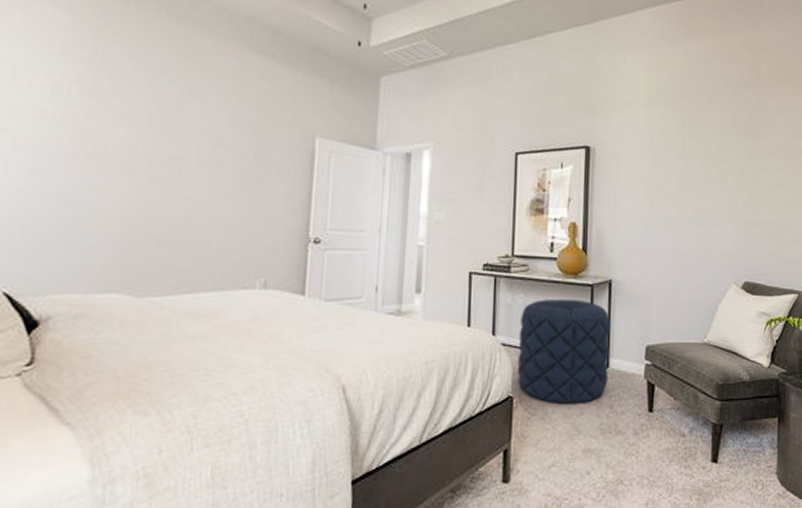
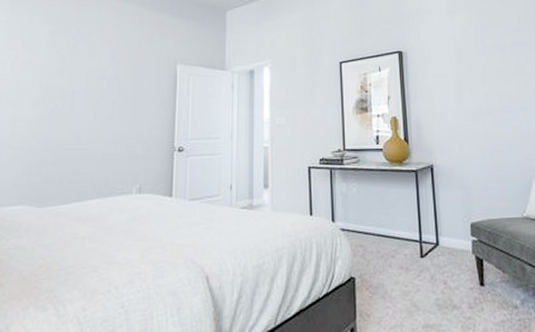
pouf: present [517,298,611,403] -> none [355,184,439,282]

